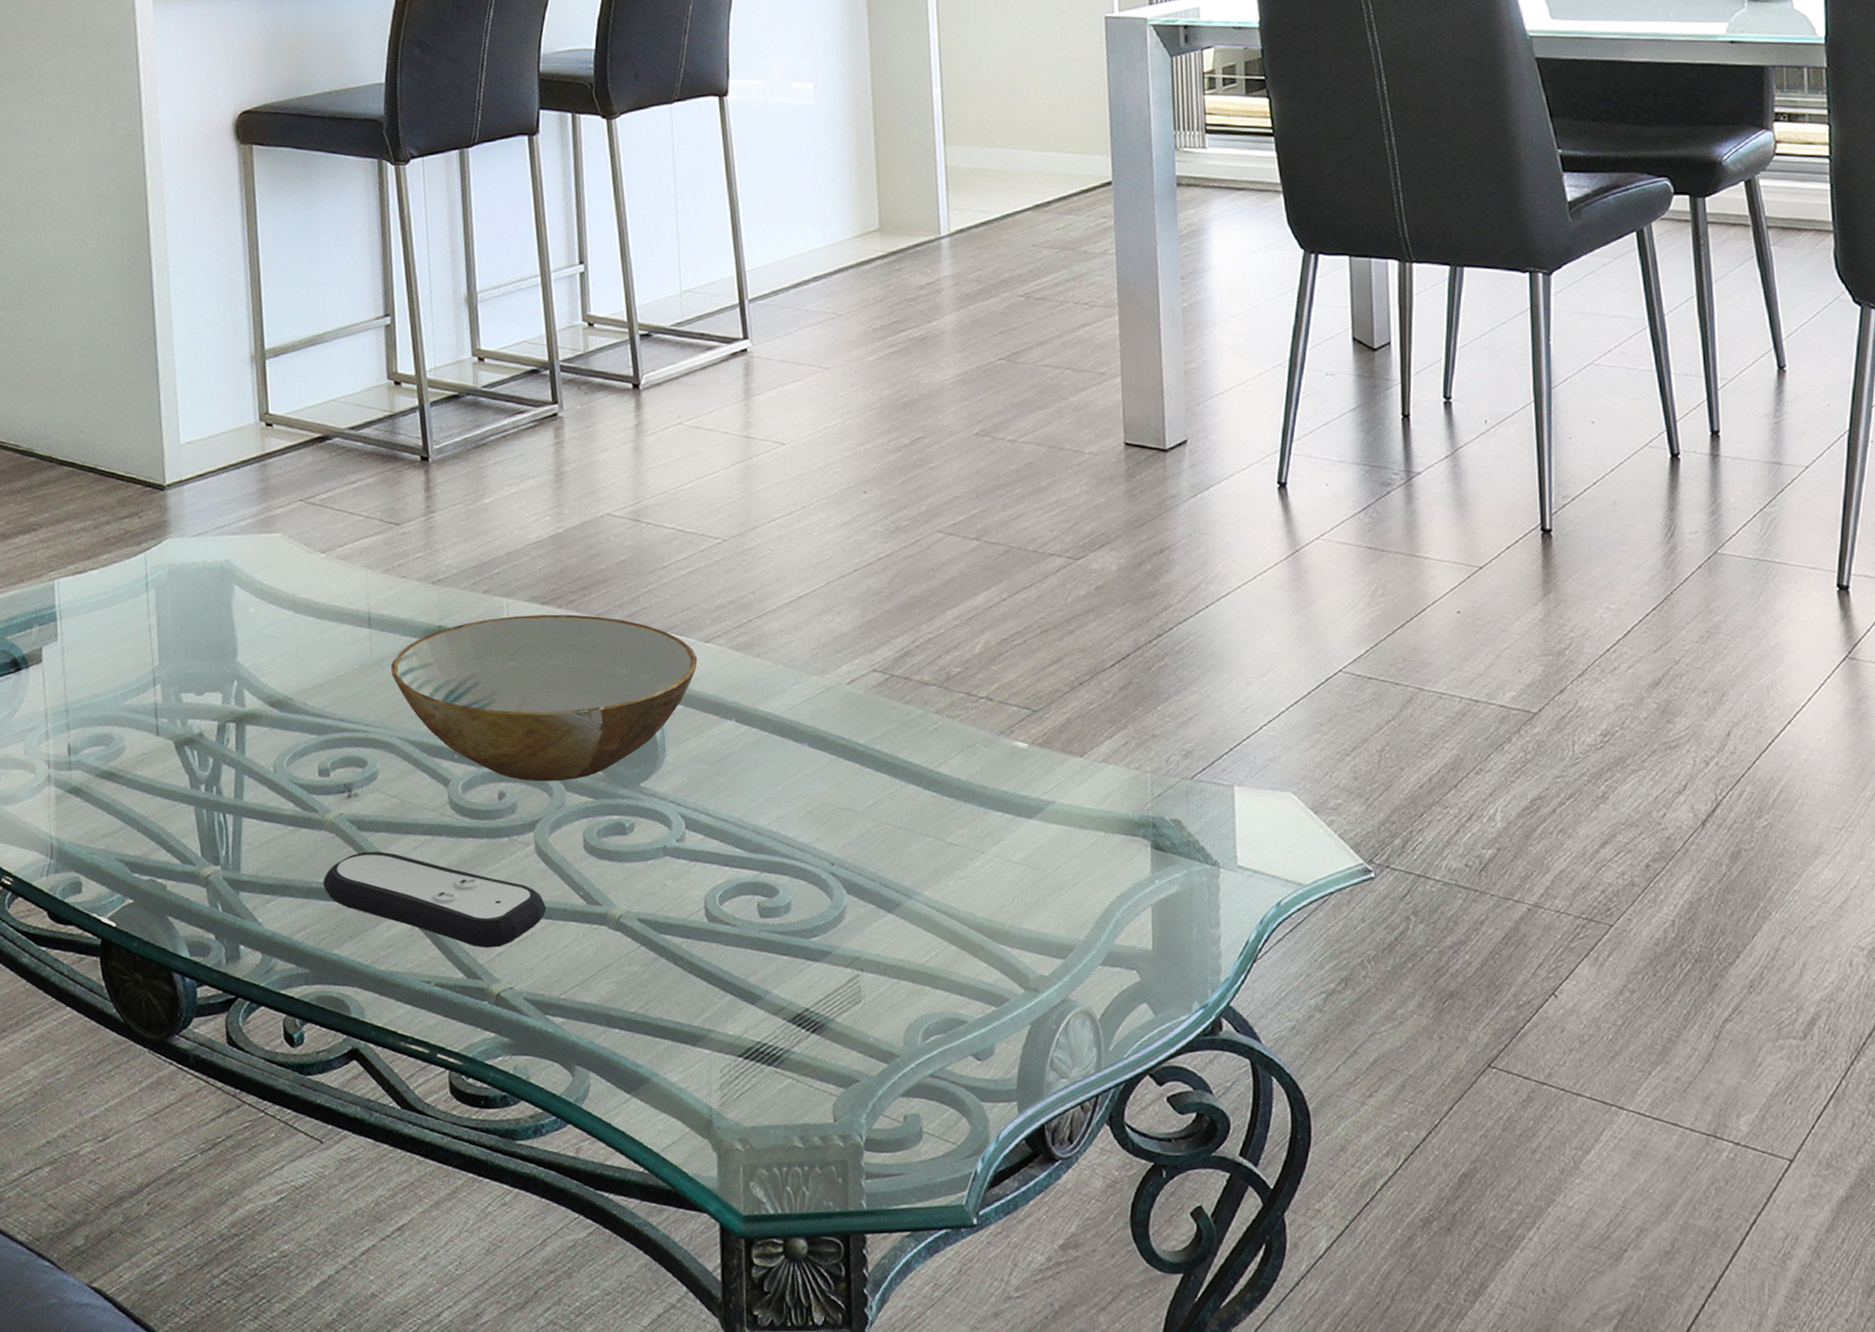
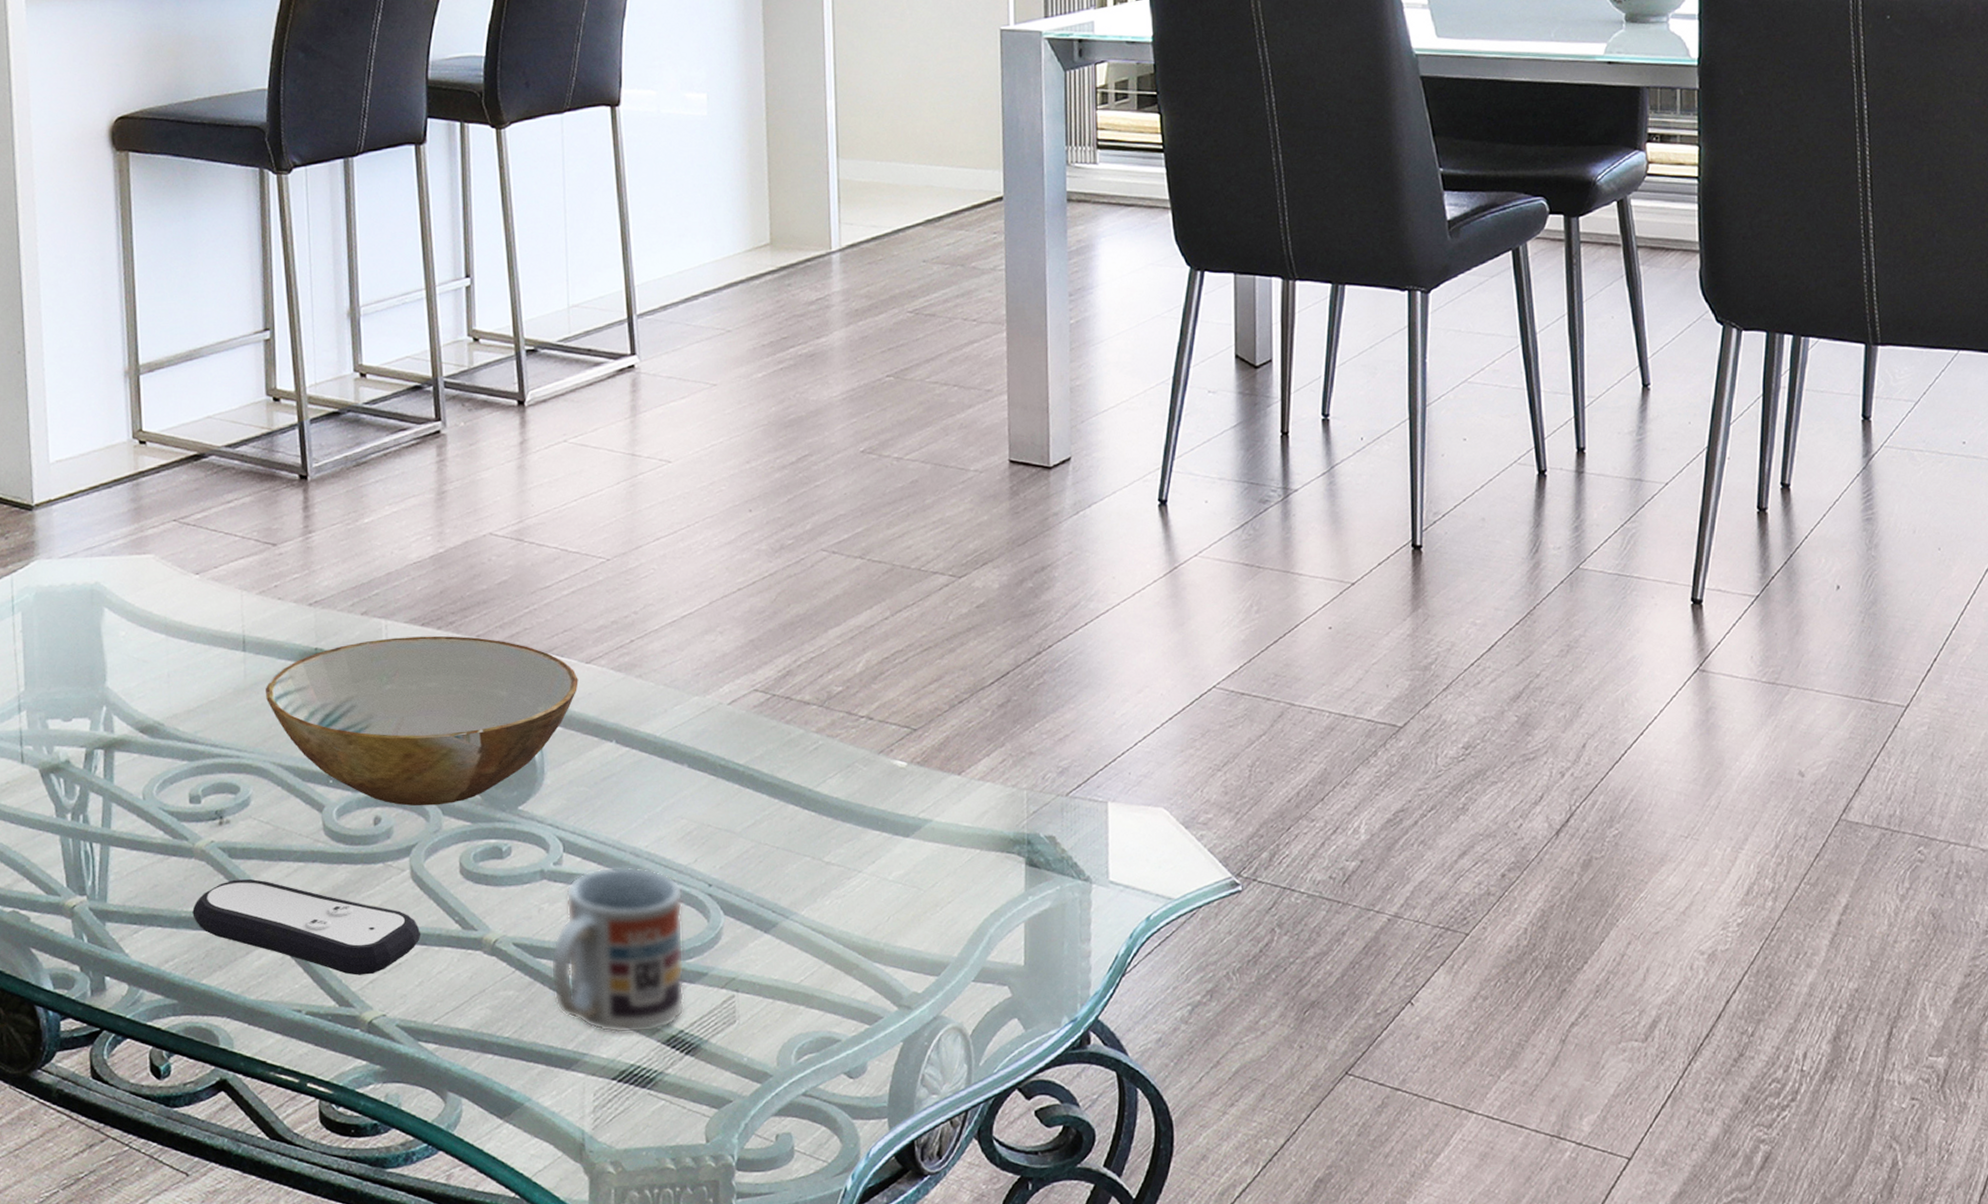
cup: none [674,844,810,1011] -> present [550,866,685,1034]

